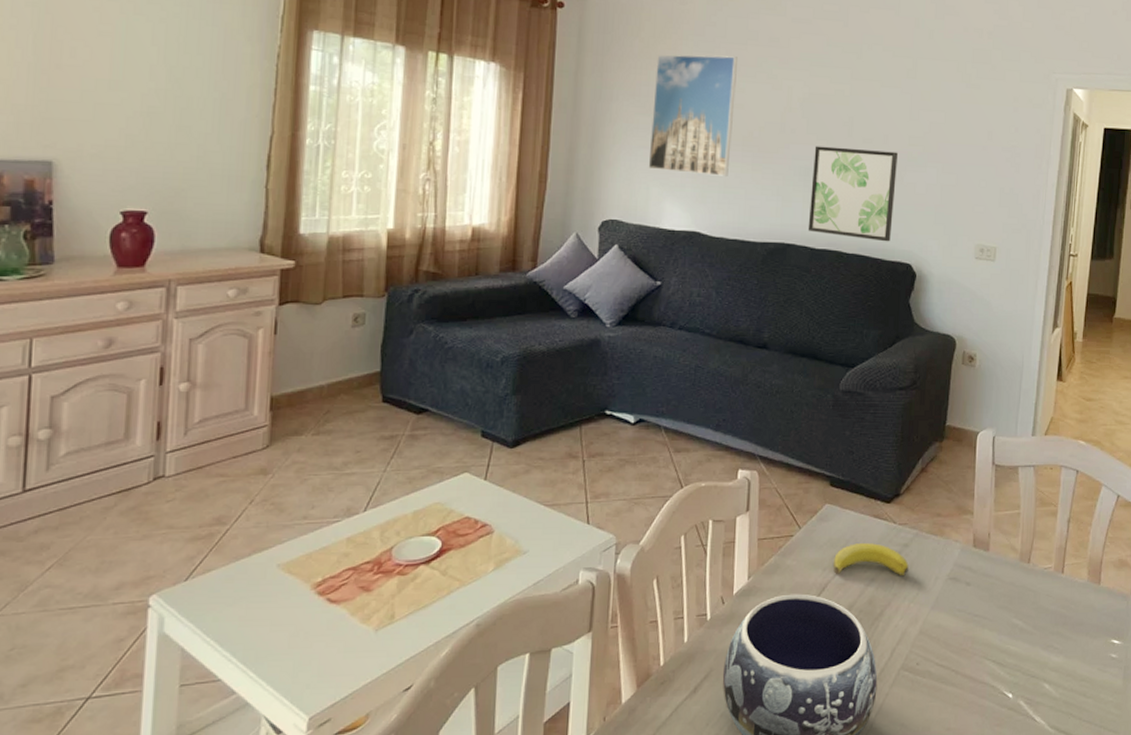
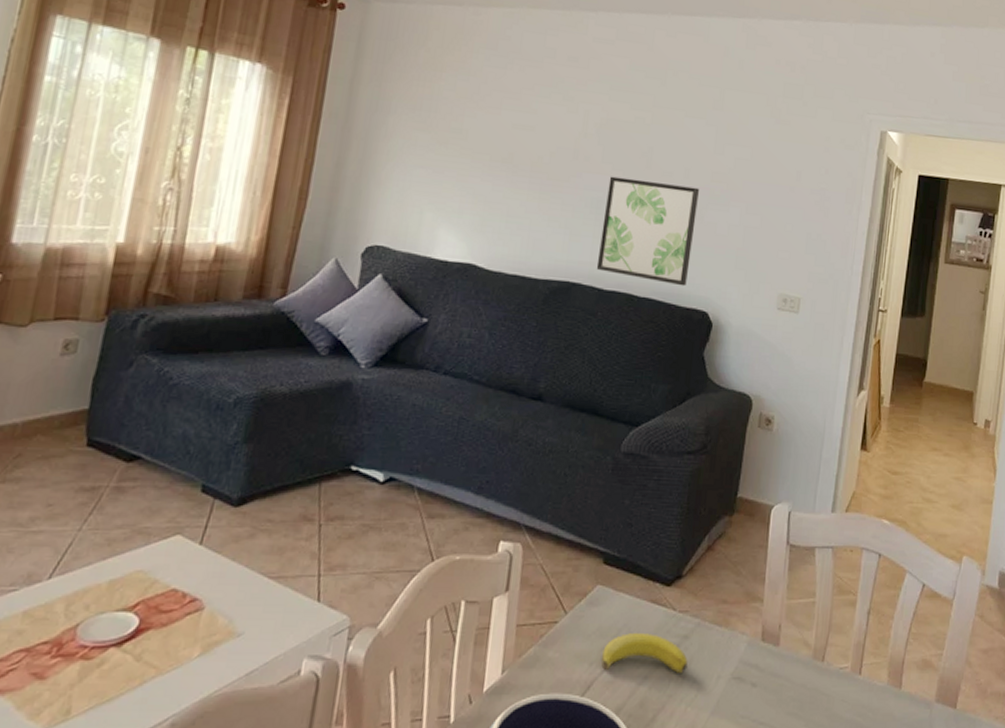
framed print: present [648,54,737,176] -> none [423,67,532,204]

